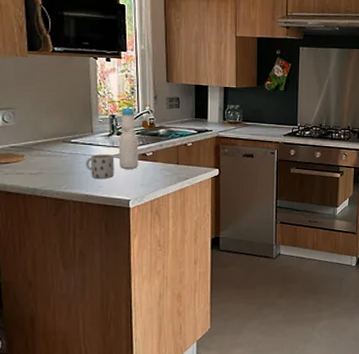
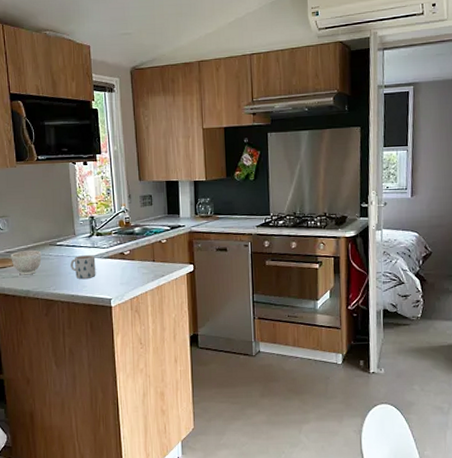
bowl: none [16,145,53,172] -> present [11,250,42,275]
bottle: present [118,106,139,169] -> none [98,207,118,268]

